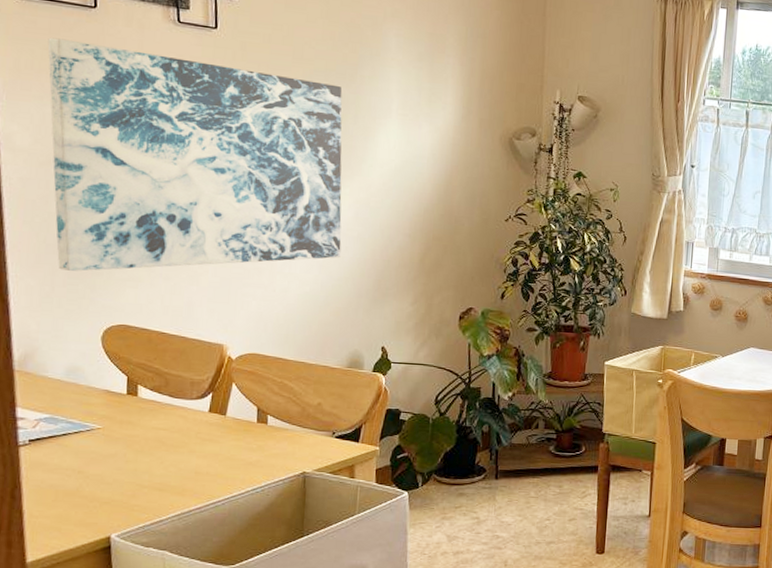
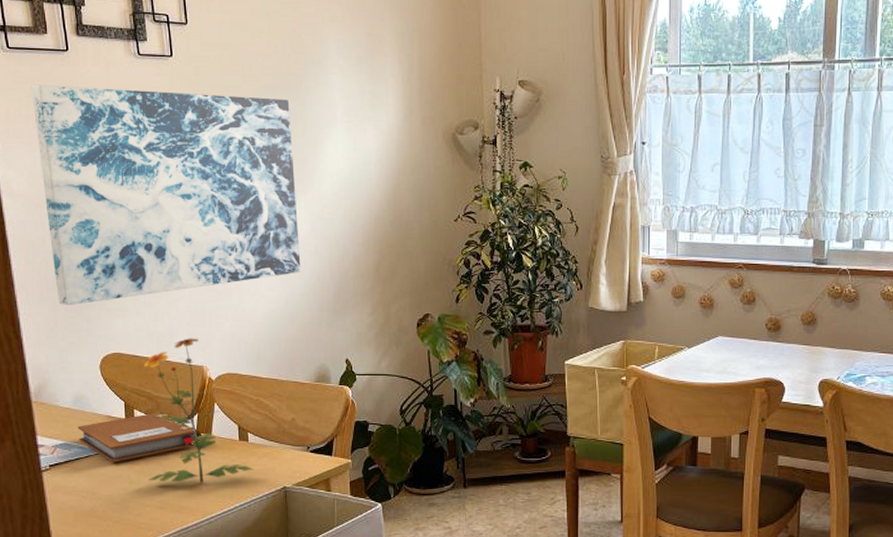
notebook: none [68,389,215,440] -> present [77,412,202,463]
flower: none [148,314,271,465] -> present [144,338,254,483]

